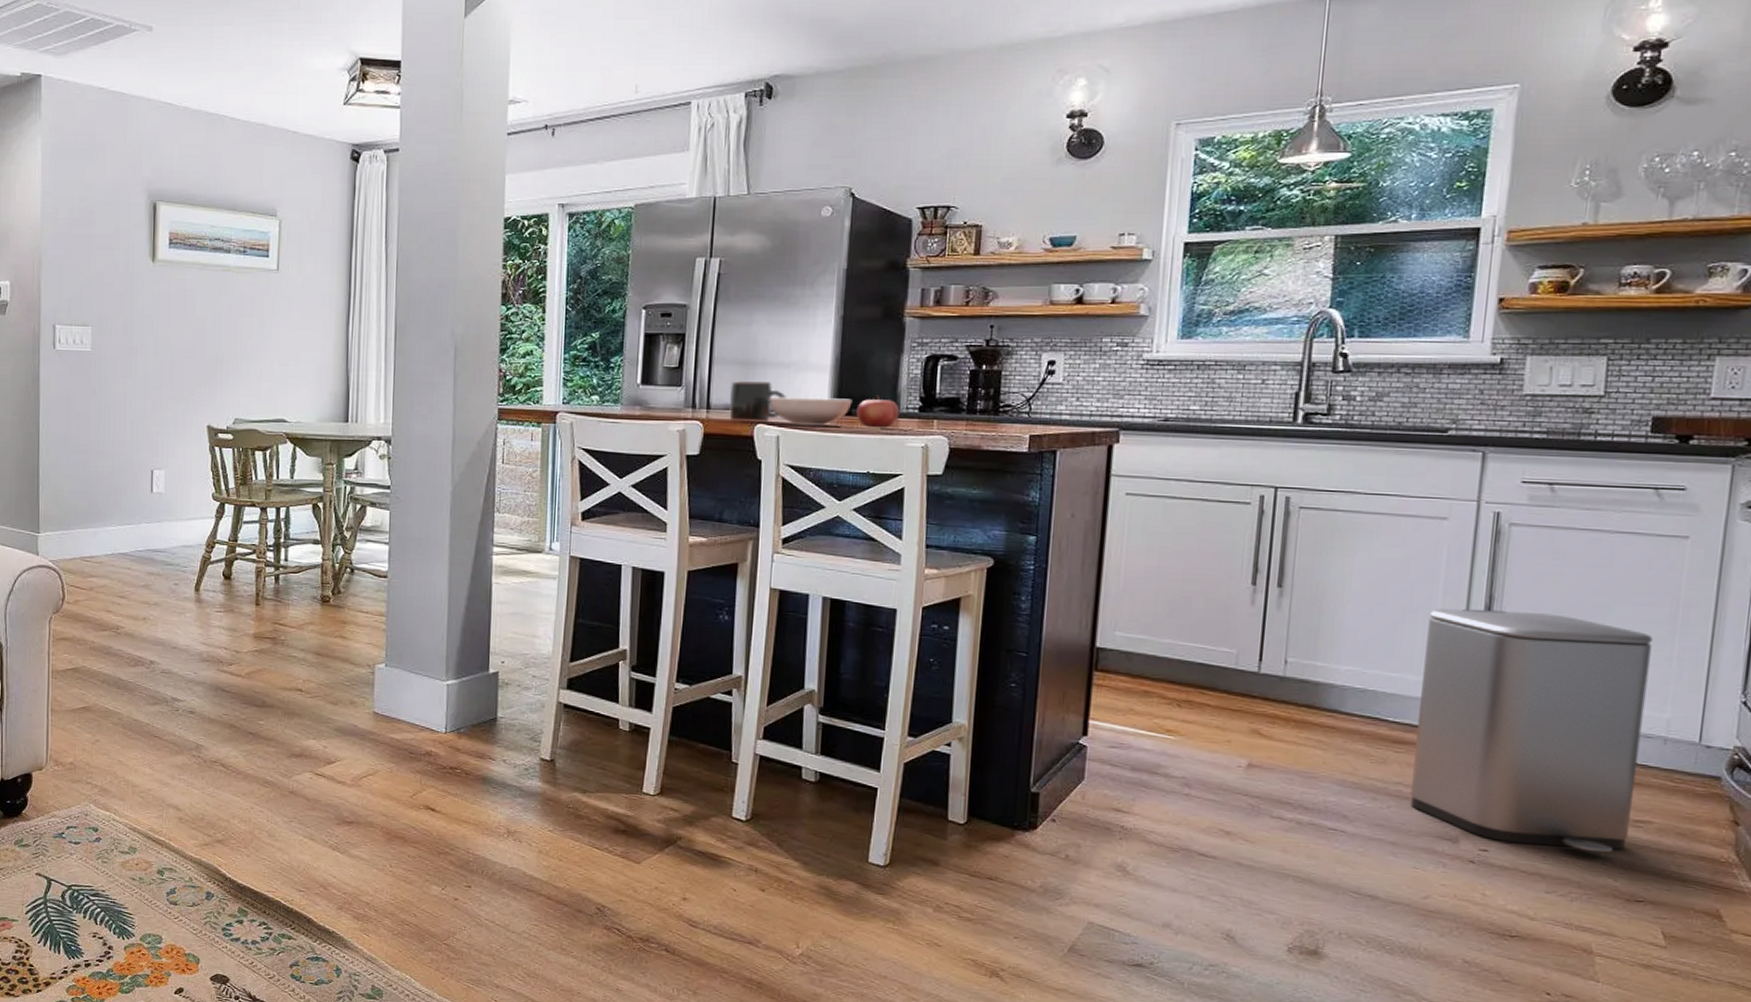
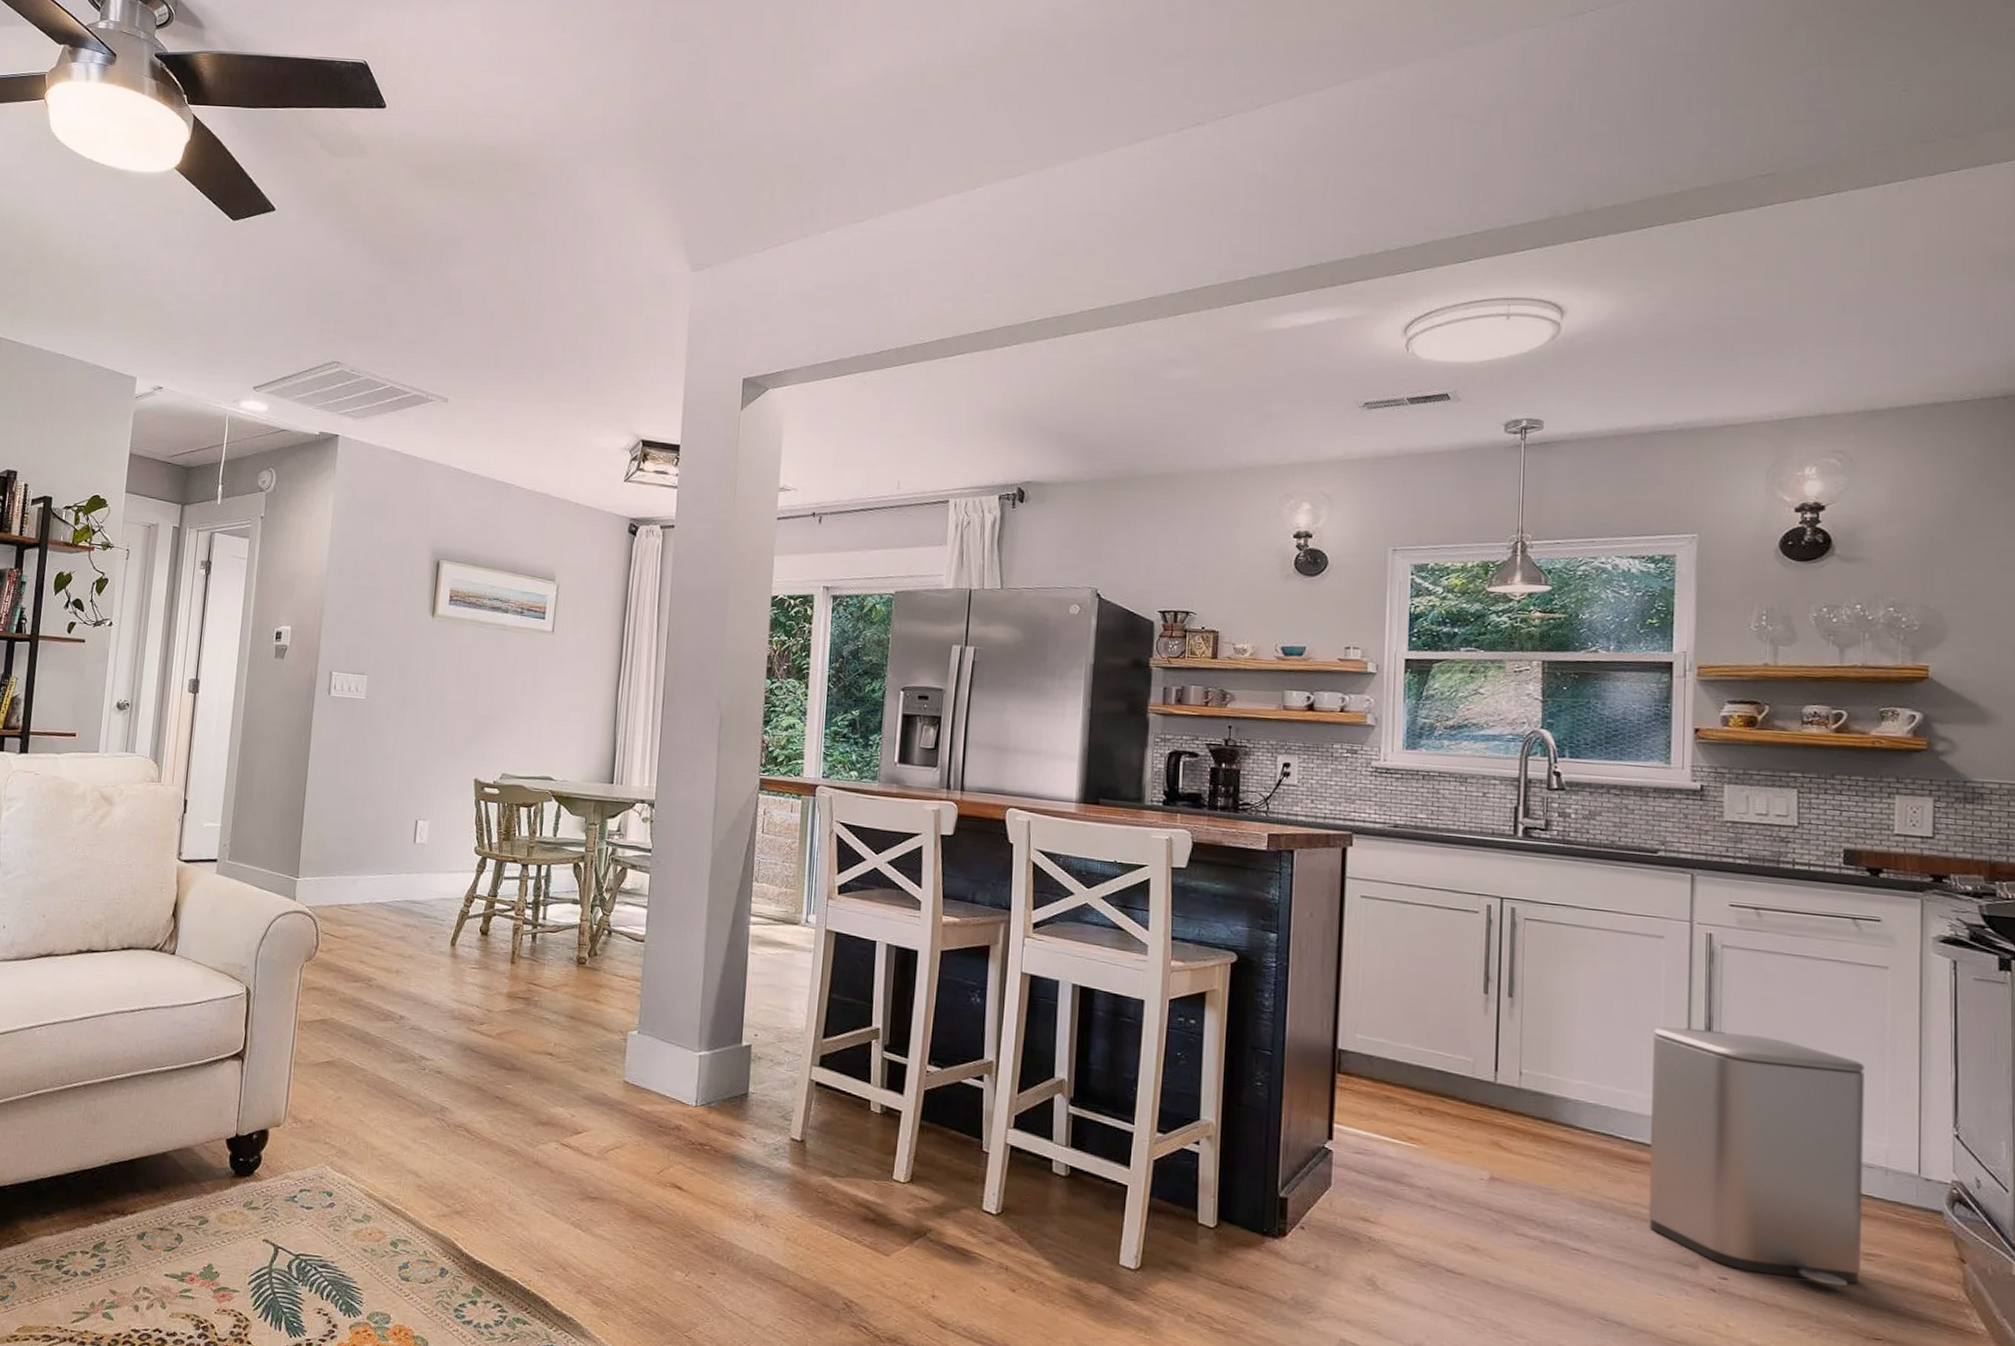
mug: present [729,380,786,423] -> none [982,764,1037,808]
bowl: present [768,396,853,426] -> none [1020,782,1100,814]
fruit: present [856,395,900,428] -> none [1103,787,1145,819]

